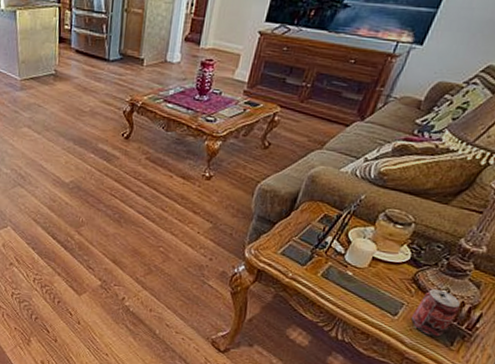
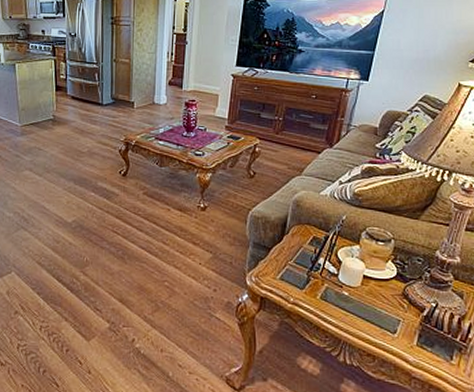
beverage can: present [410,289,461,337] -> none [409,303,450,352]

